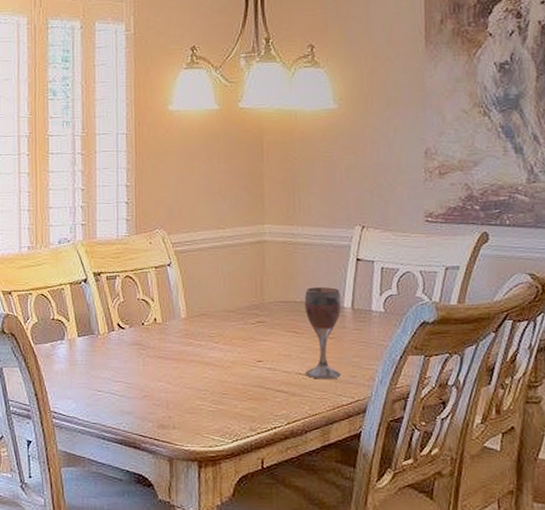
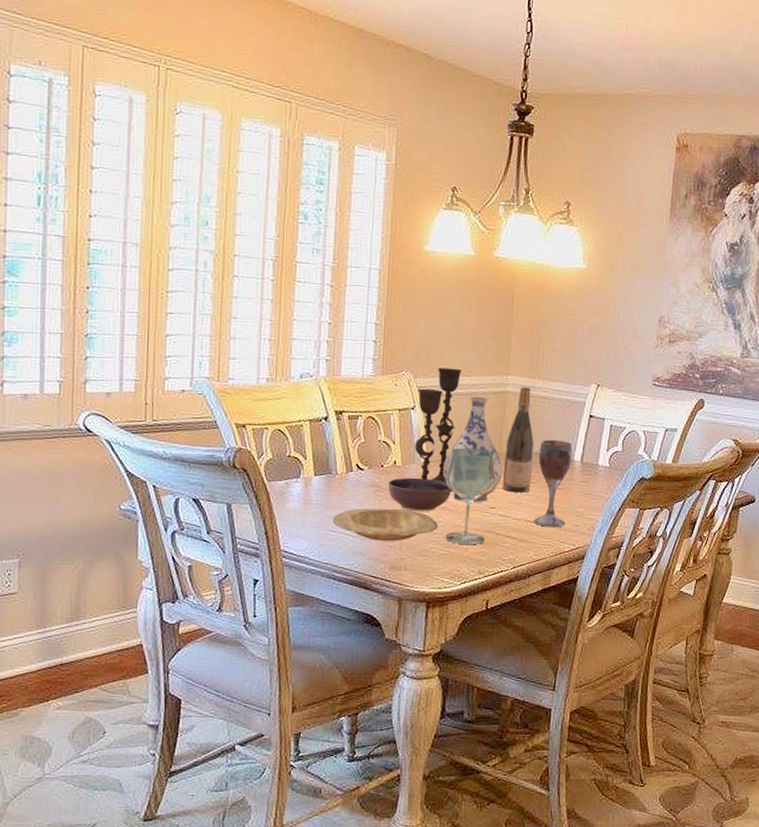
plate: none [97,366,204,399] -> present [332,508,438,541]
bowl: none [149,334,215,368] -> present [387,477,451,512]
candlestick: none [172,222,216,346] -> present [415,367,462,492]
vase: none [204,248,267,356] -> present [443,396,503,502]
wine glass: none [206,301,261,401] -> present [444,448,496,545]
wine bottle: none [267,234,299,344] -> present [502,387,535,493]

